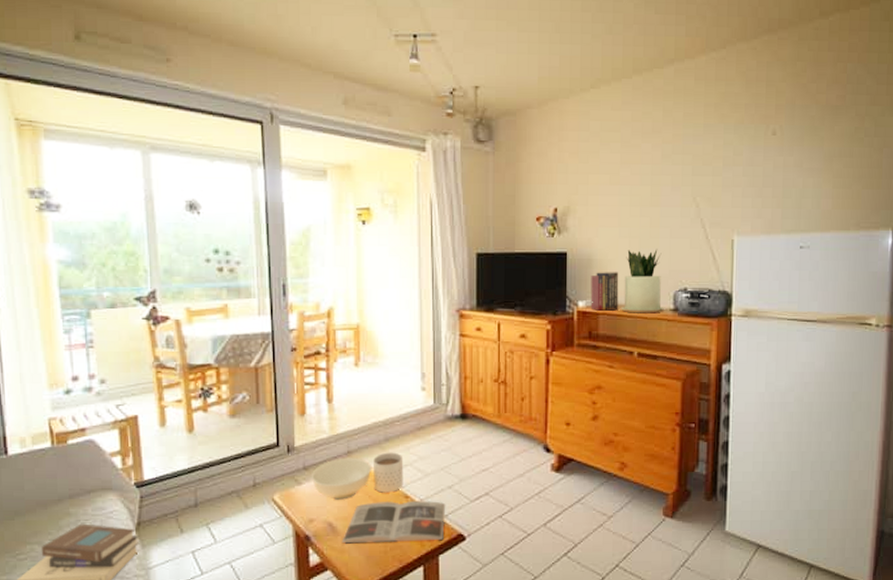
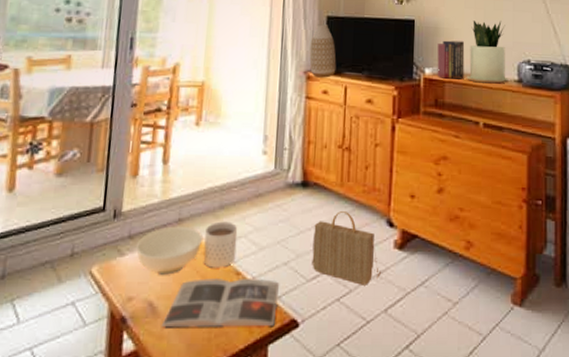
vase: none [461,262,489,315] -> present [309,24,337,78]
shopping bag: none [474,440,539,504] -> present [312,211,381,285]

